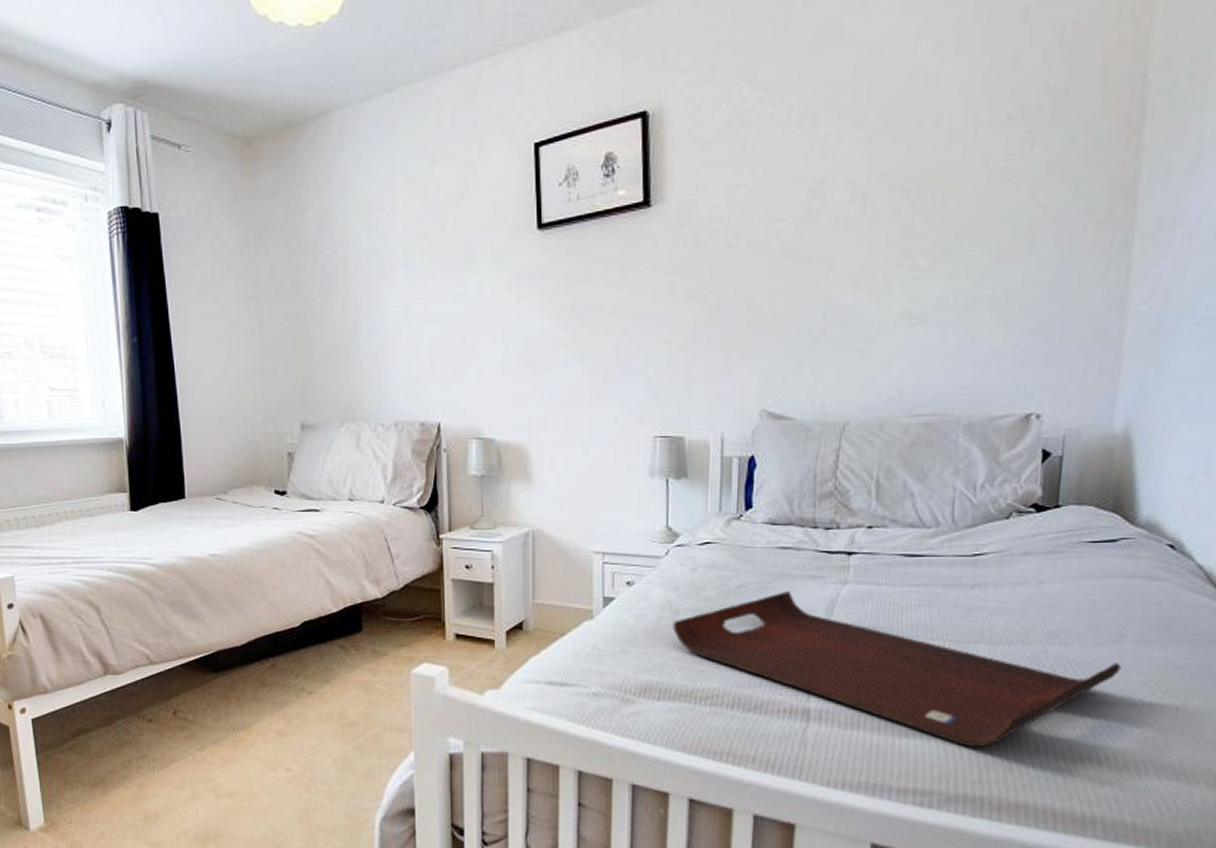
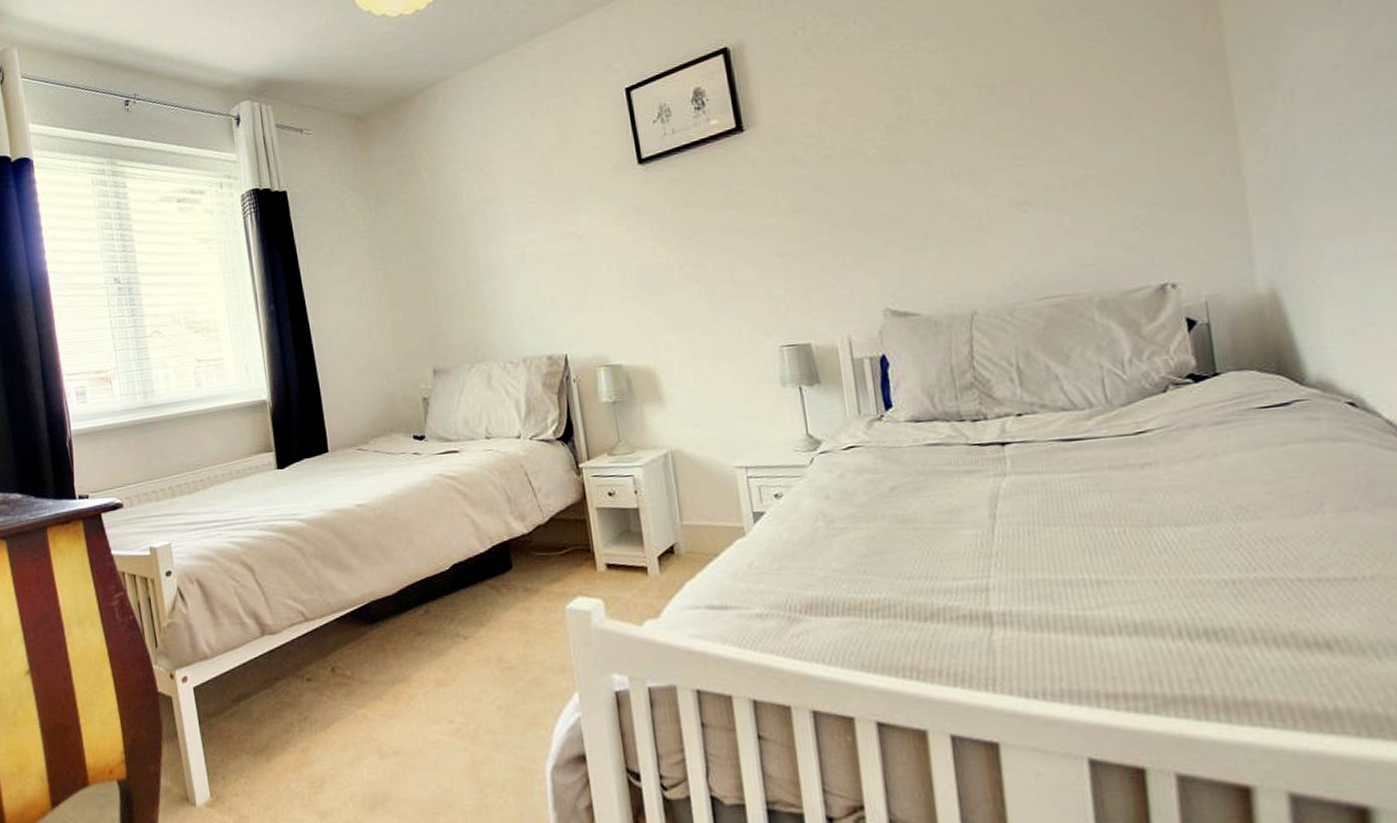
serving tray: present [672,591,1122,748] -> none [829,489,1329,641]

